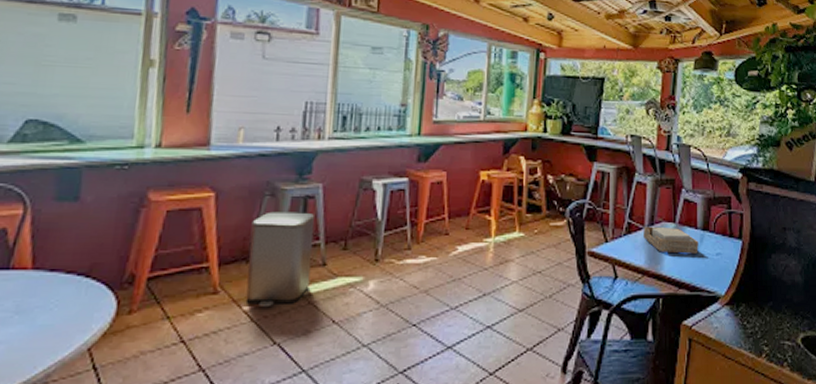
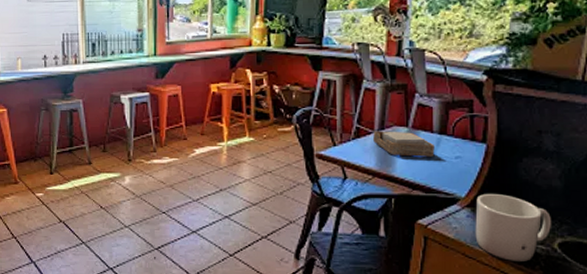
pedal bin: present [245,211,315,308] -> none [34,122,81,195]
mug: none [733,290,796,359] -> present [475,193,552,261]

